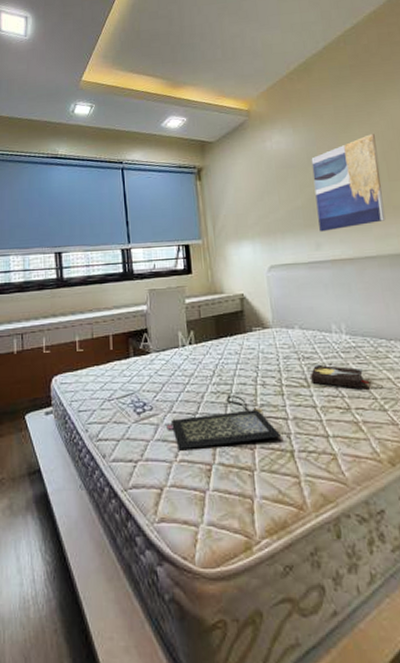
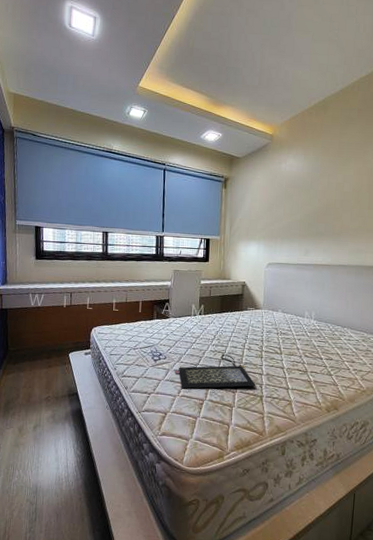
hardback book: present [309,364,370,390] -> none [283,339,324,359]
wall art: present [311,134,386,232] -> none [310,169,365,242]

